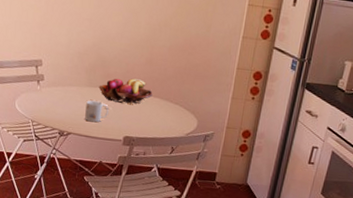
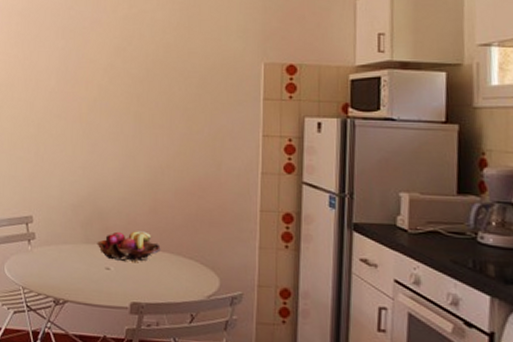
mug: present [85,100,109,123] -> none [83,260,110,287]

